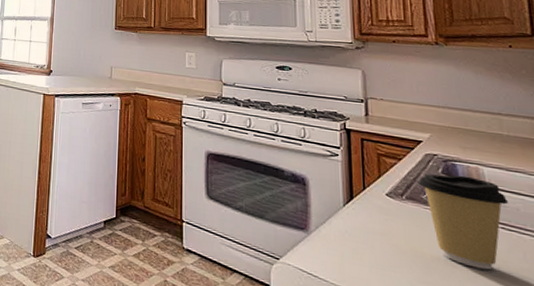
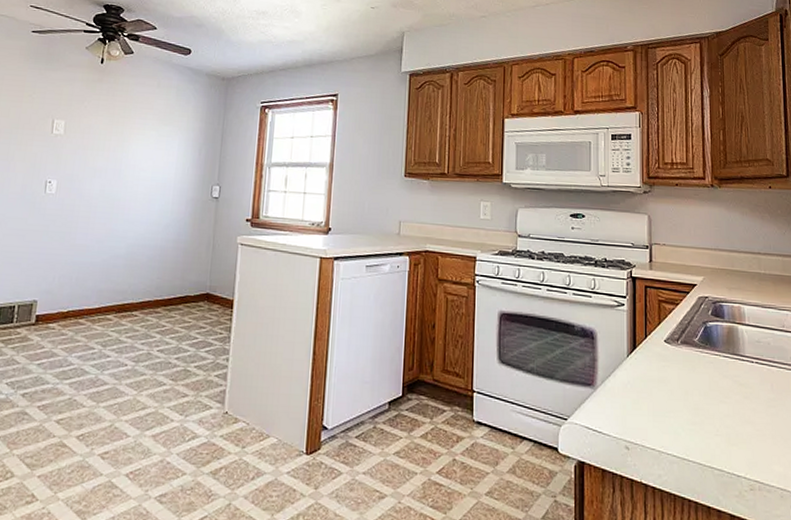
coffee cup: present [419,173,508,270] -> none [692,315,761,404]

